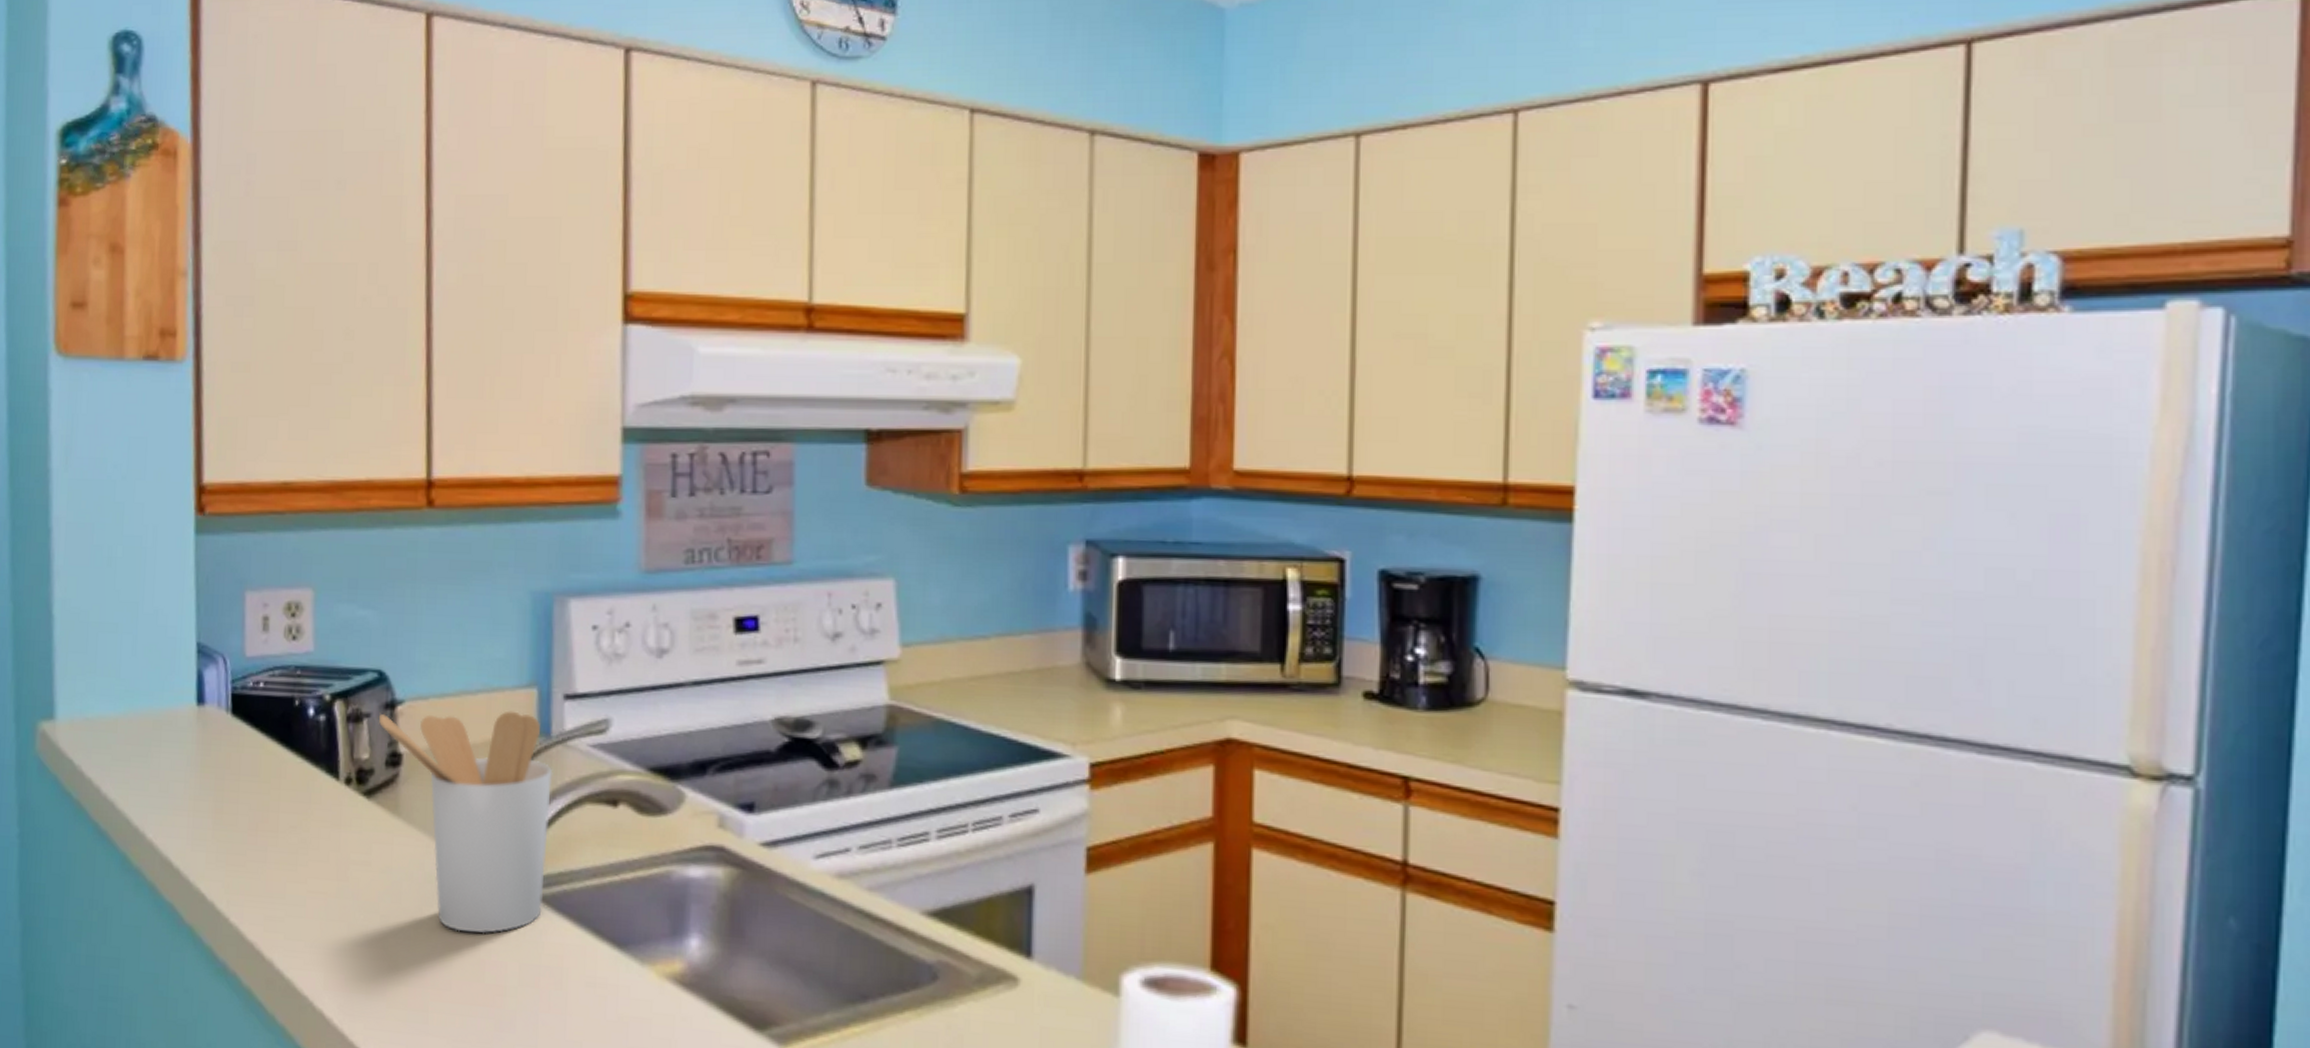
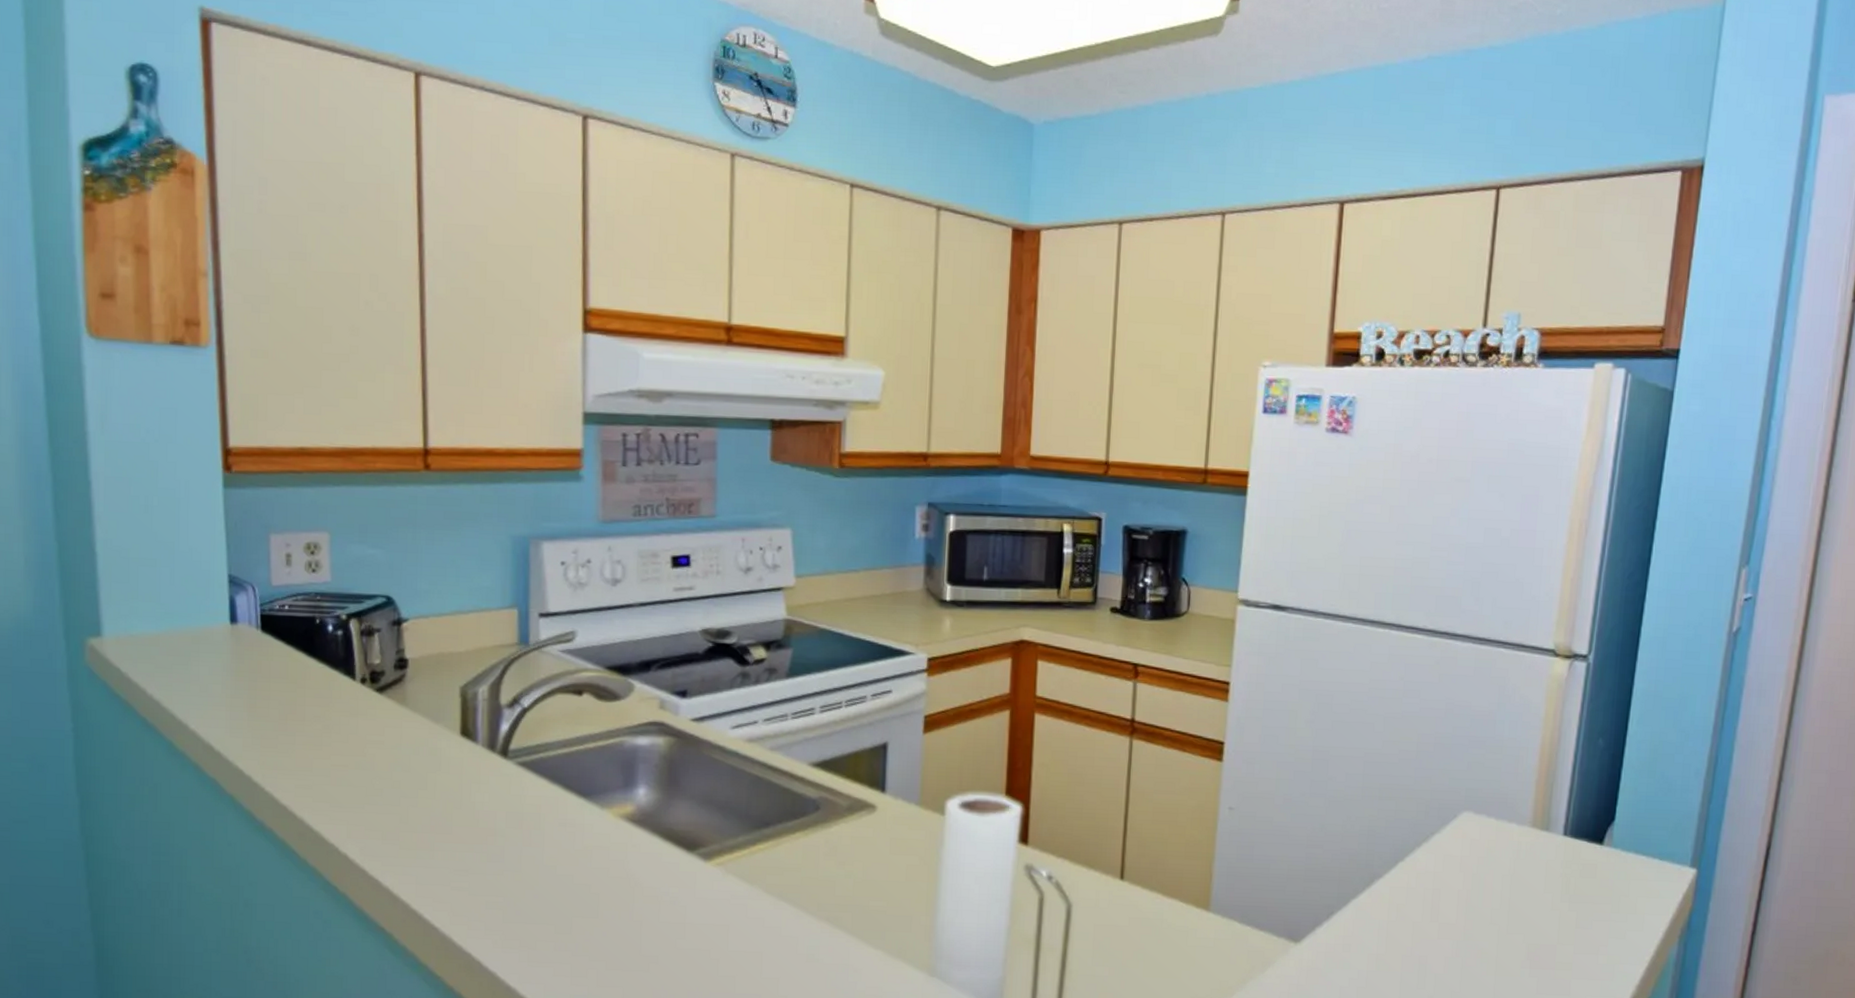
utensil holder: present [378,710,553,934] -> none [387,626,531,792]

